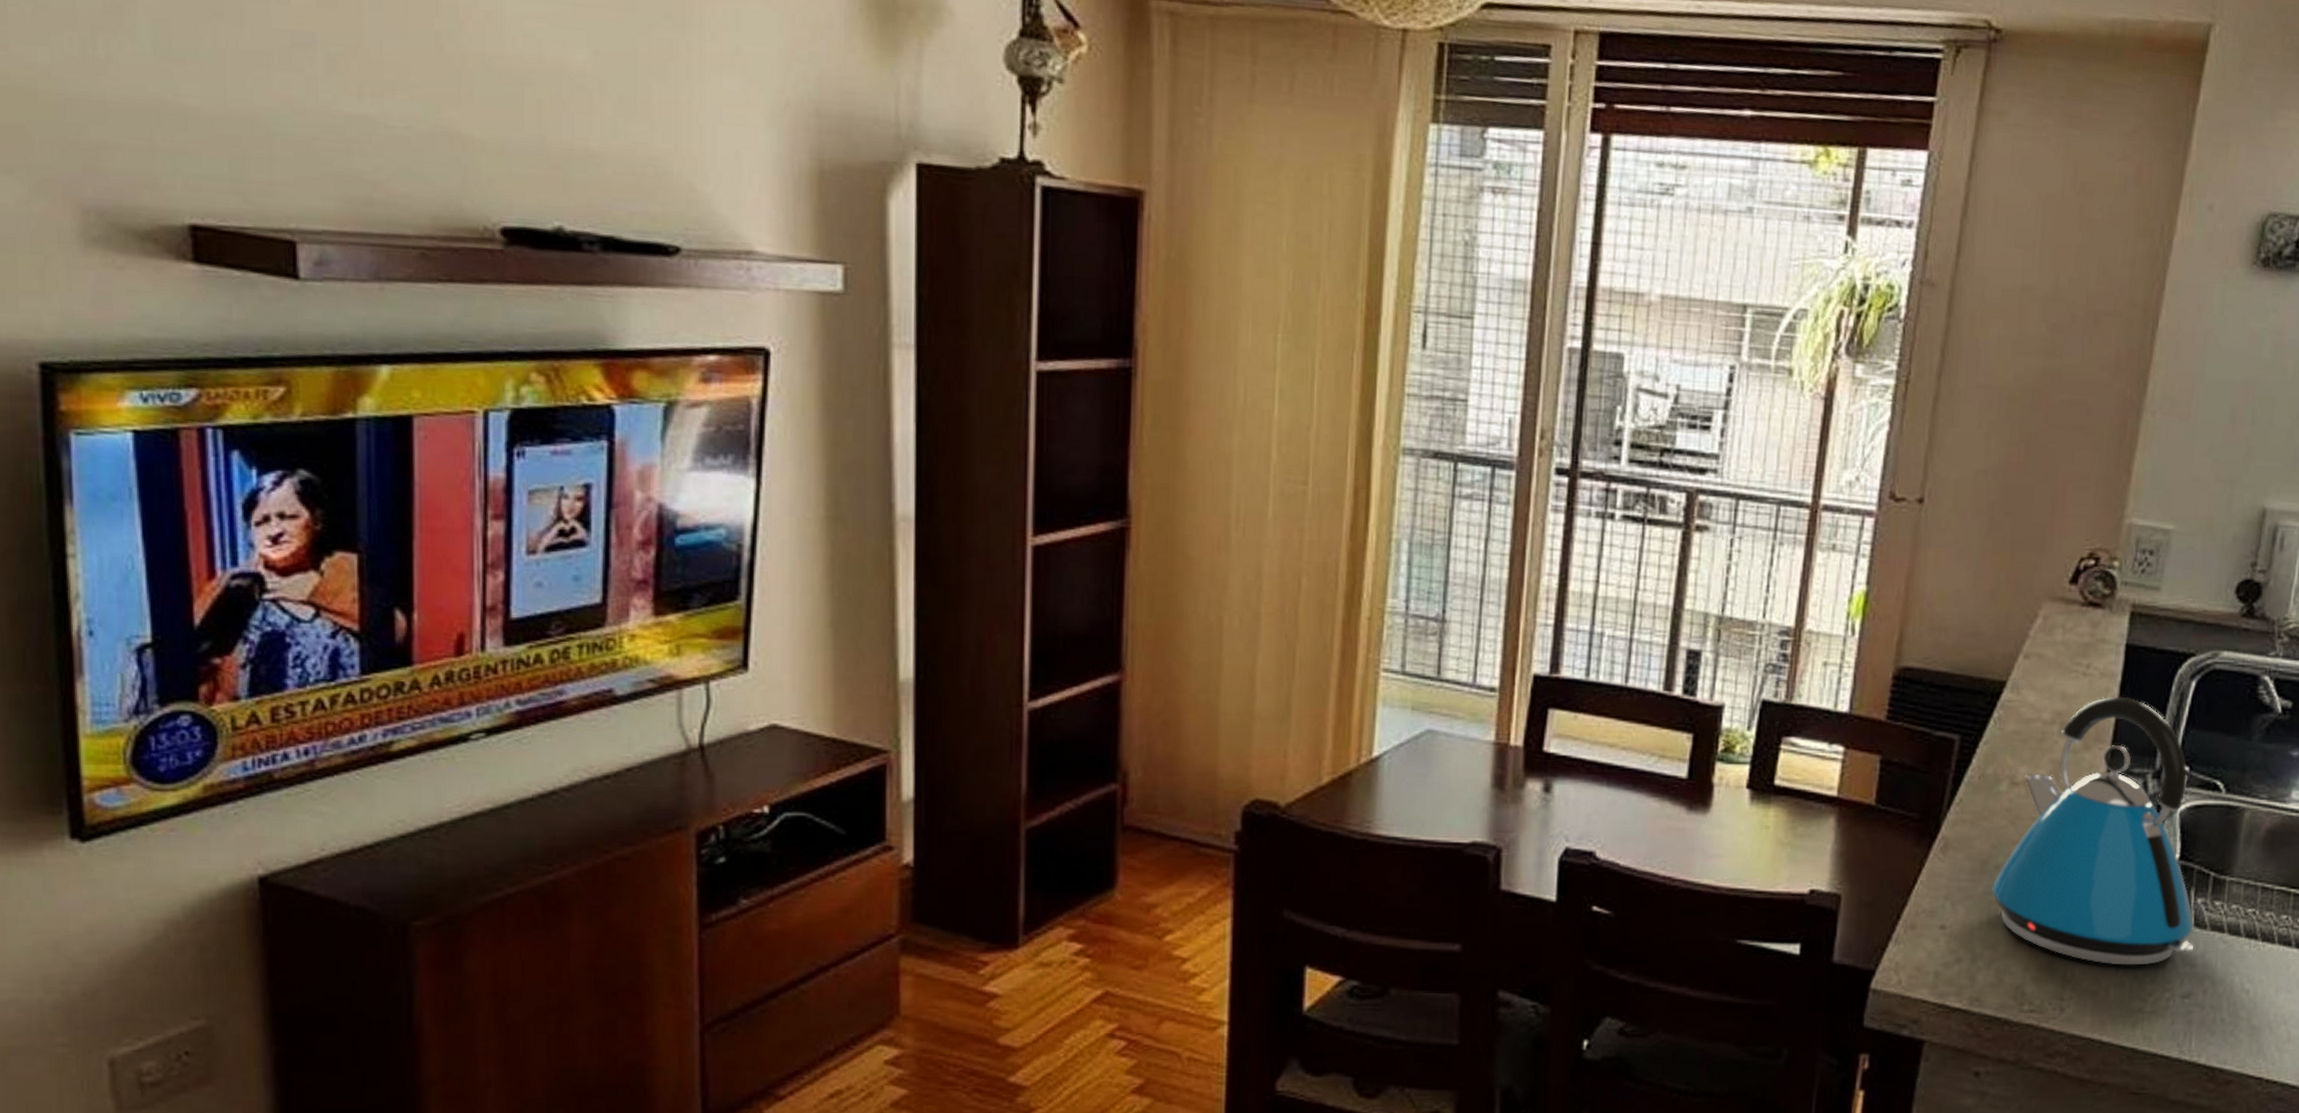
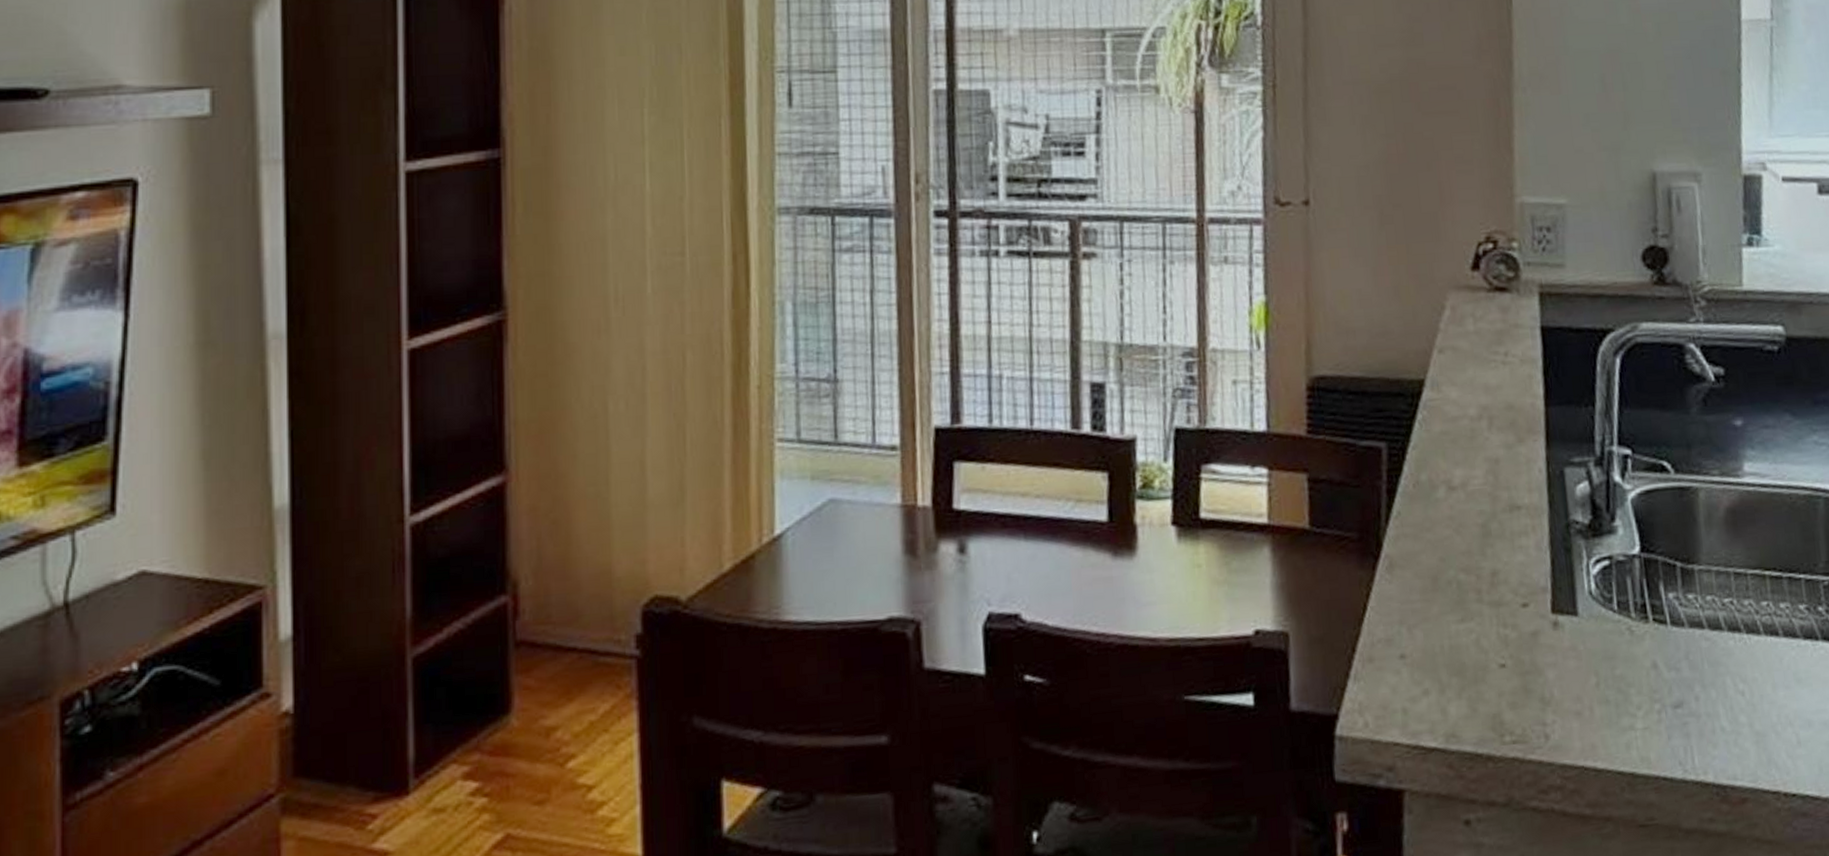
kettle: present [1992,696,2195,966] -> none [1447,382,1676,679]

